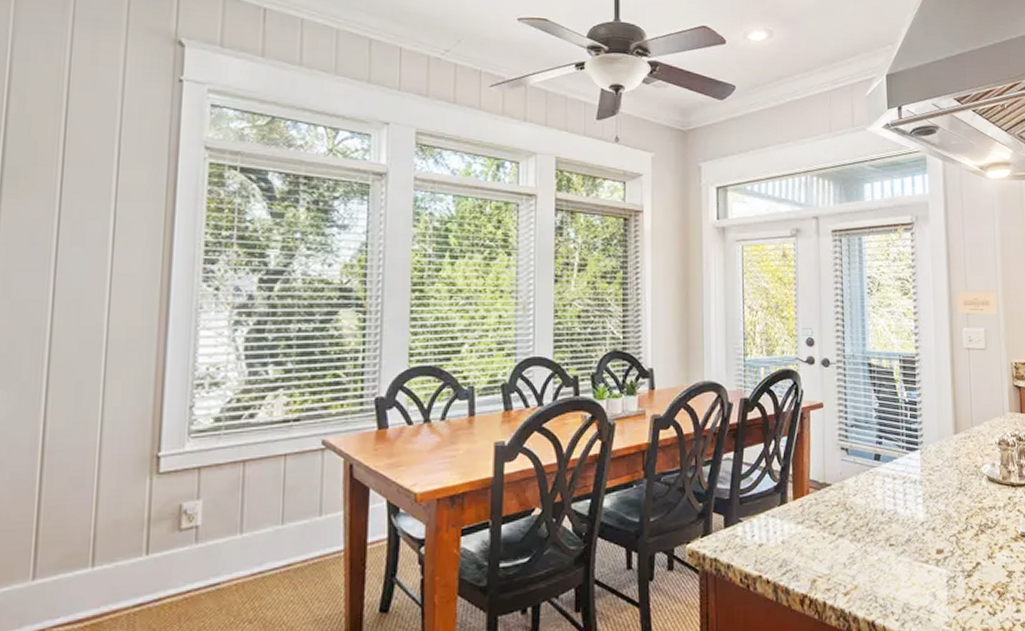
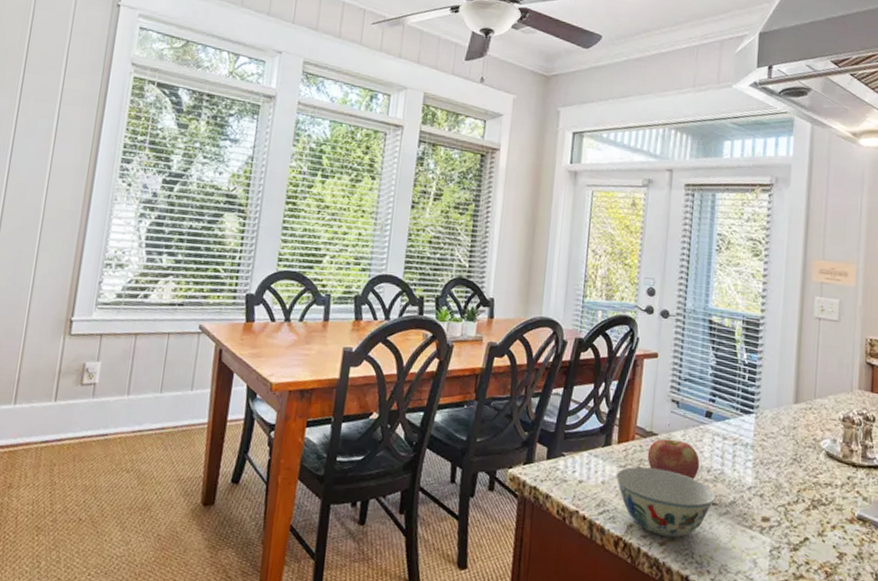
bowl: none [795,518,892,587] -> present [616,466,716,538]
apple: none [823,487,873,524] -> present [647,438,699,479]

